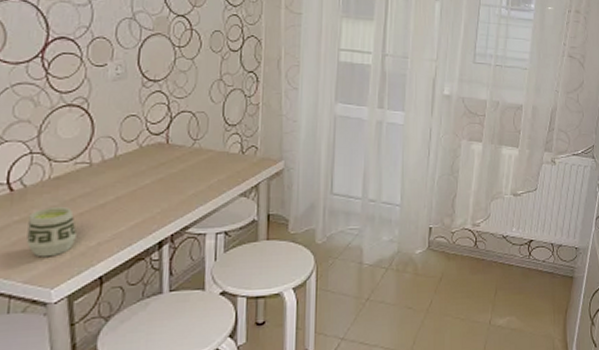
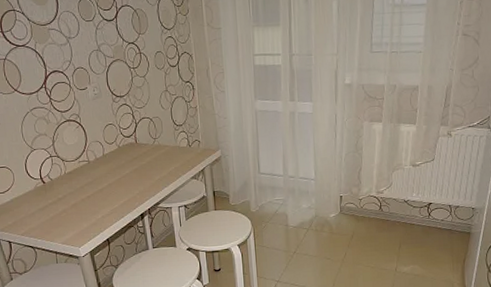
cup: present [26,207,77,258] -> none [57,192,88,227]

